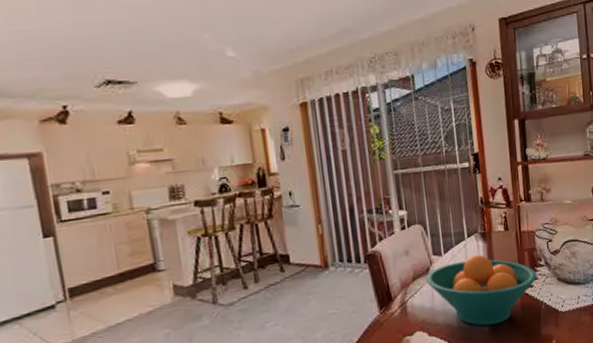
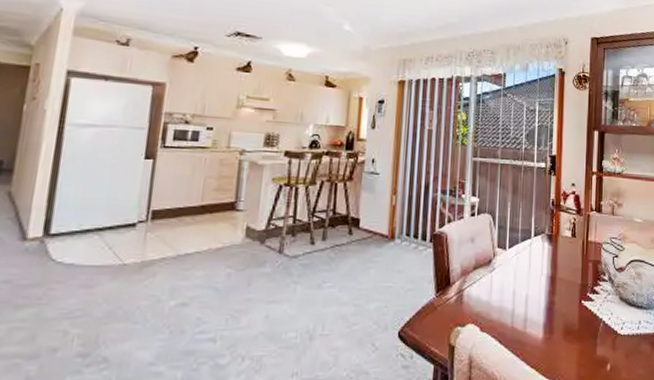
fruit bowl: present [426,254,537,326] -> none [487,255,599,333]

